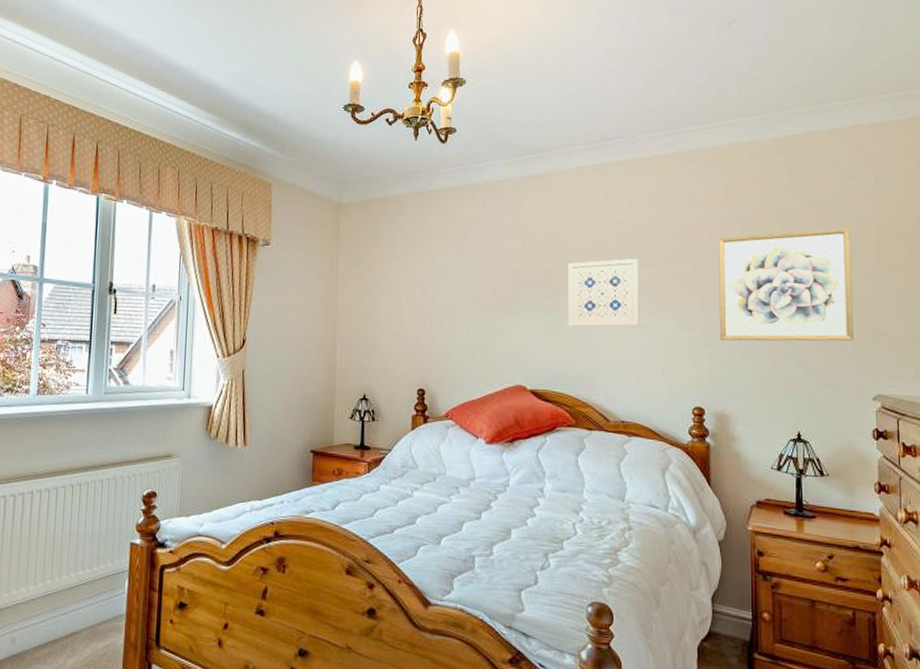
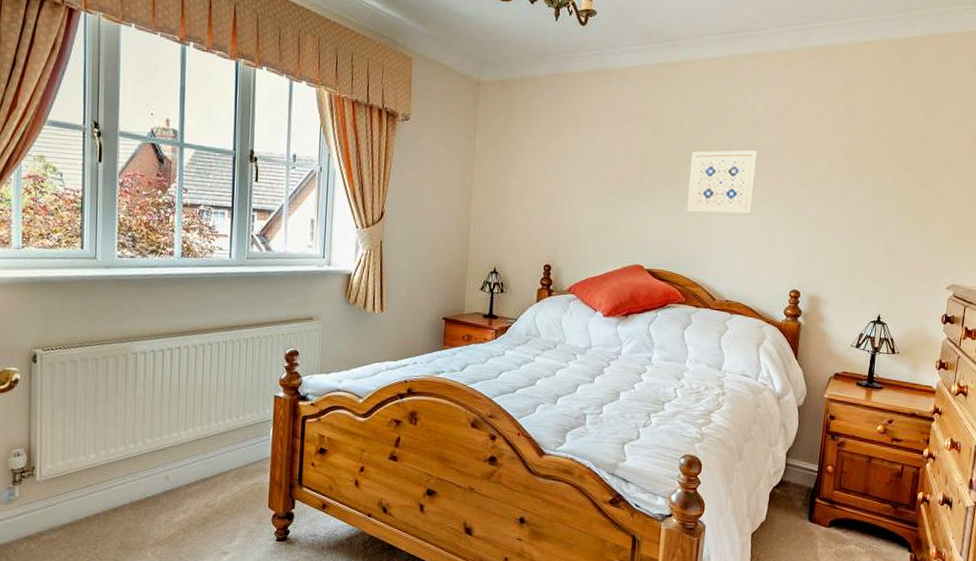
wall art: present [718,227,854,341] -> none [822,130,952,236]

